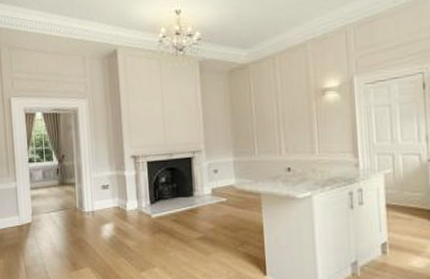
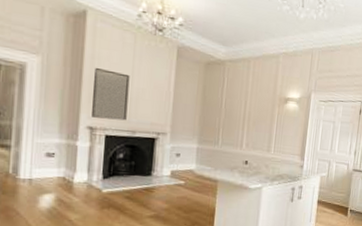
home mirror: none [129,98,163,146] -> present [92,67,130,121]

